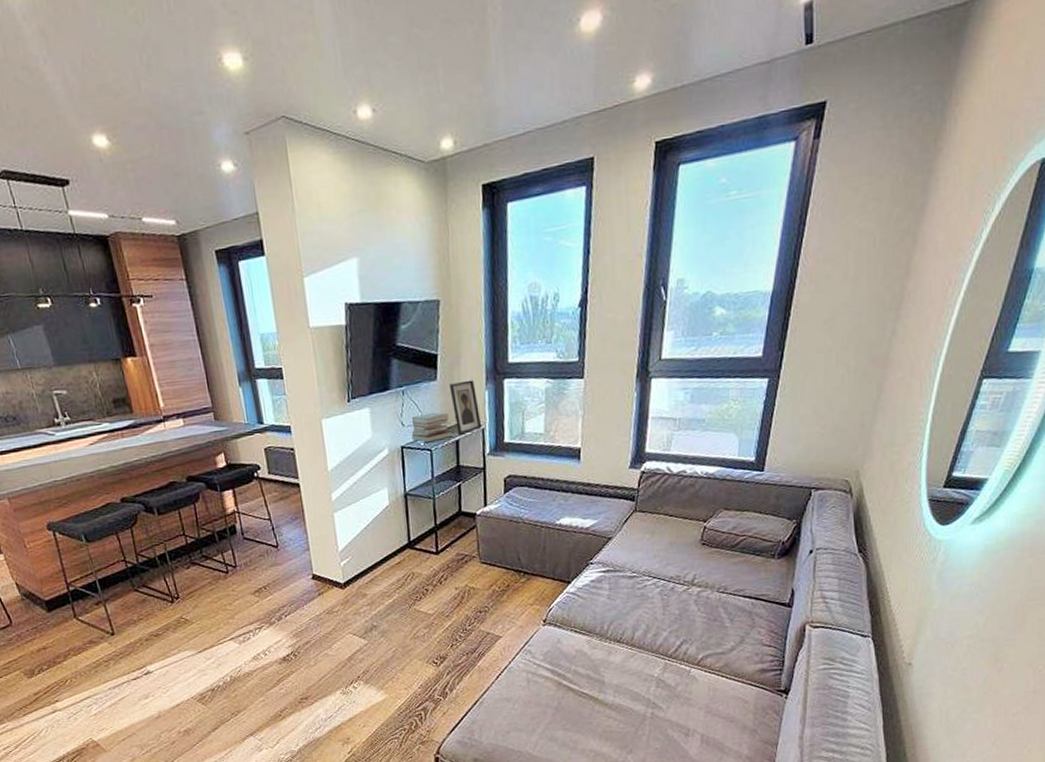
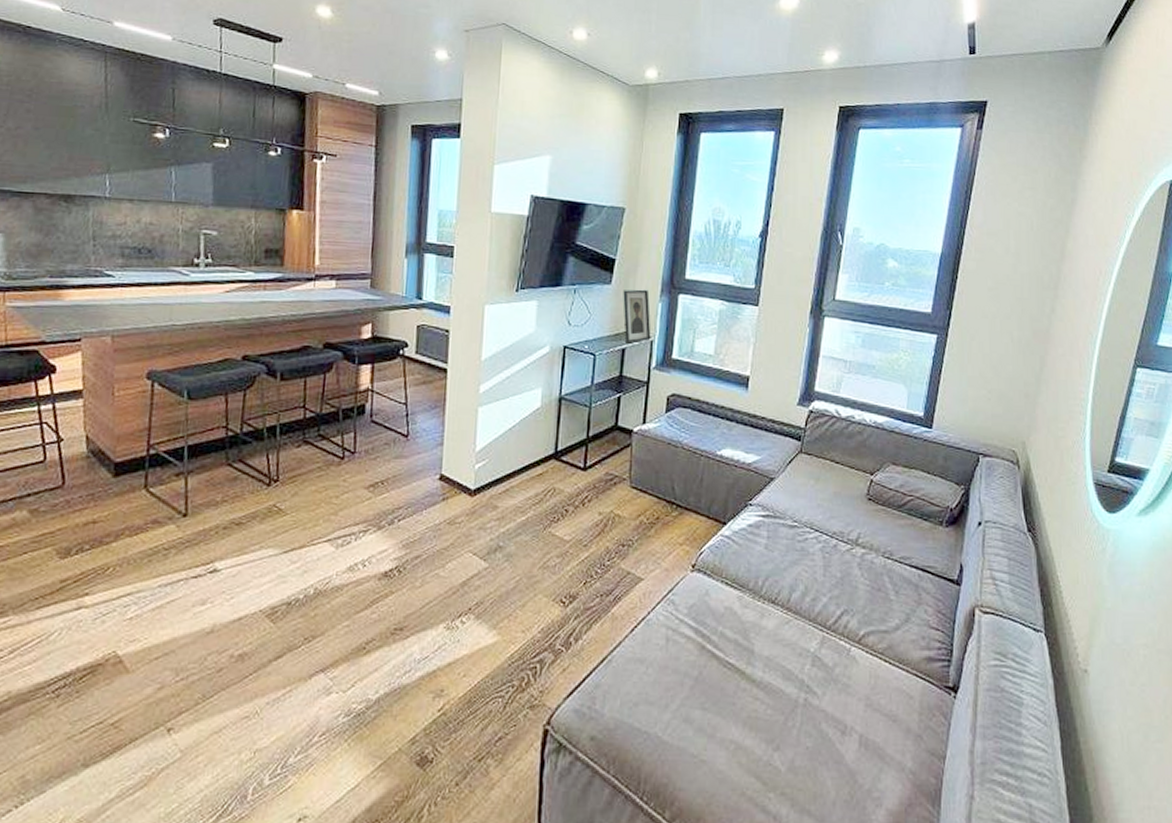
books: present [411,412,453,443] -> none [576,315,620,347]

